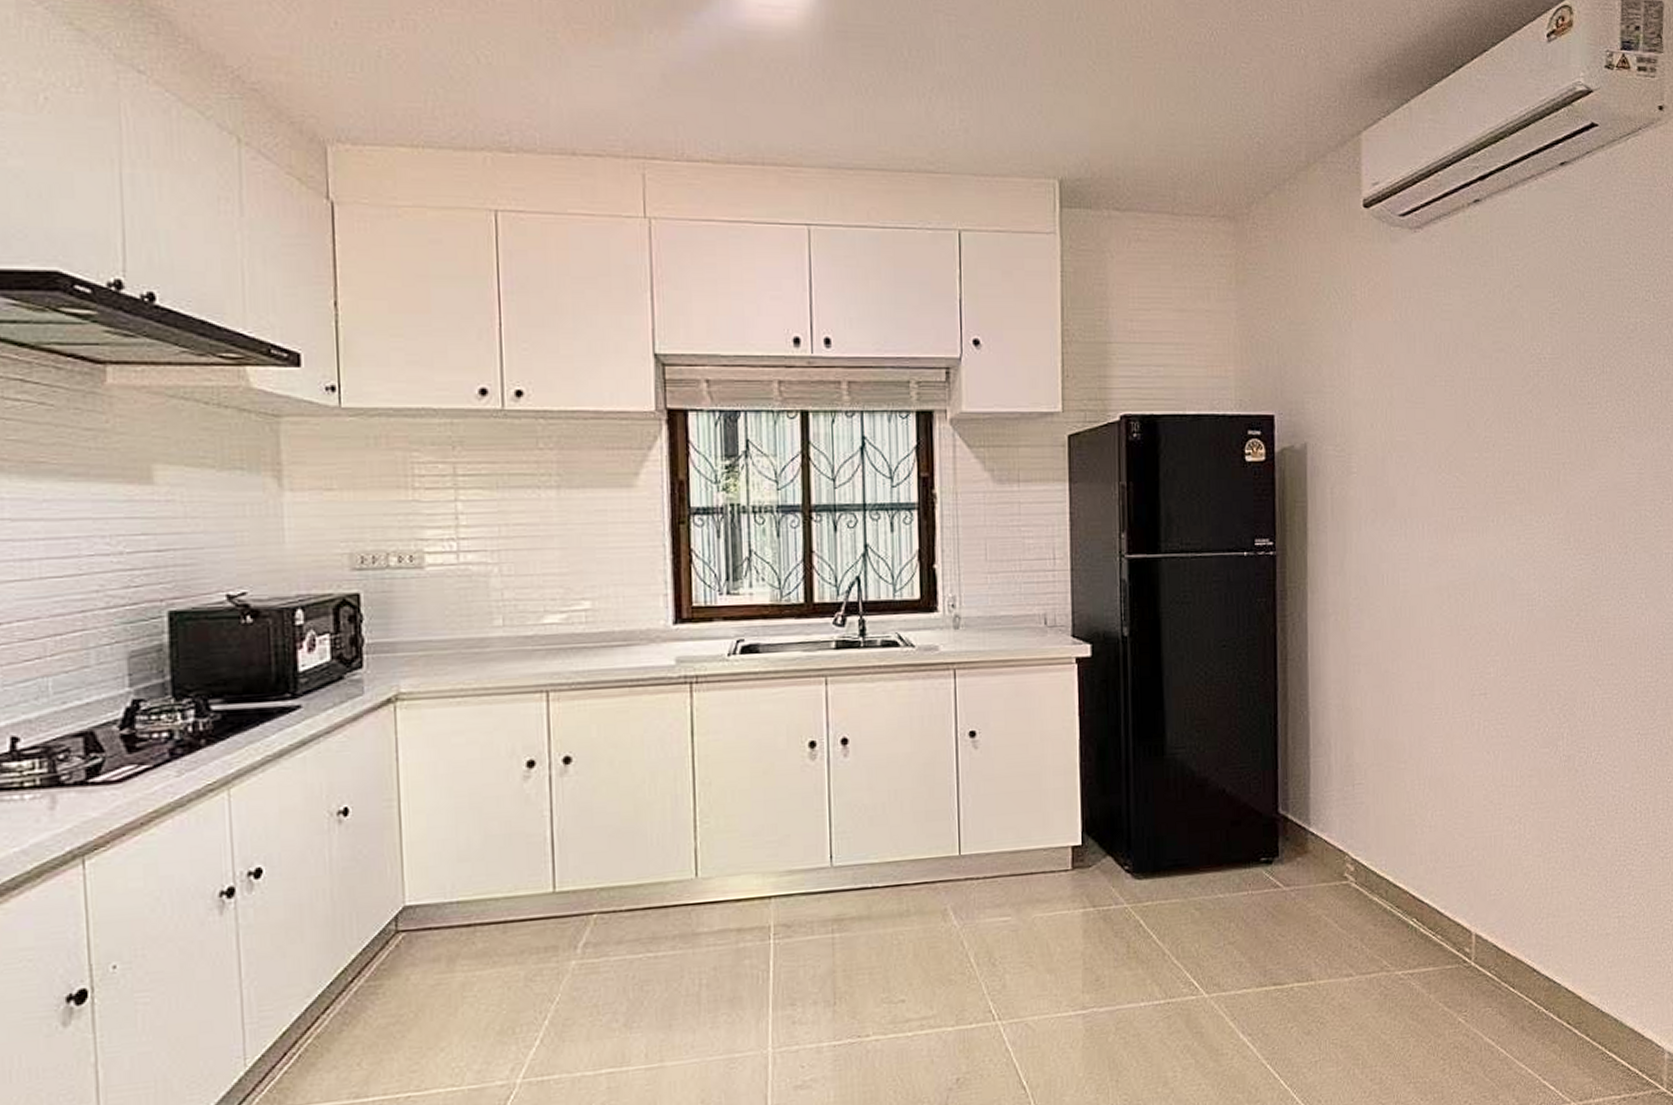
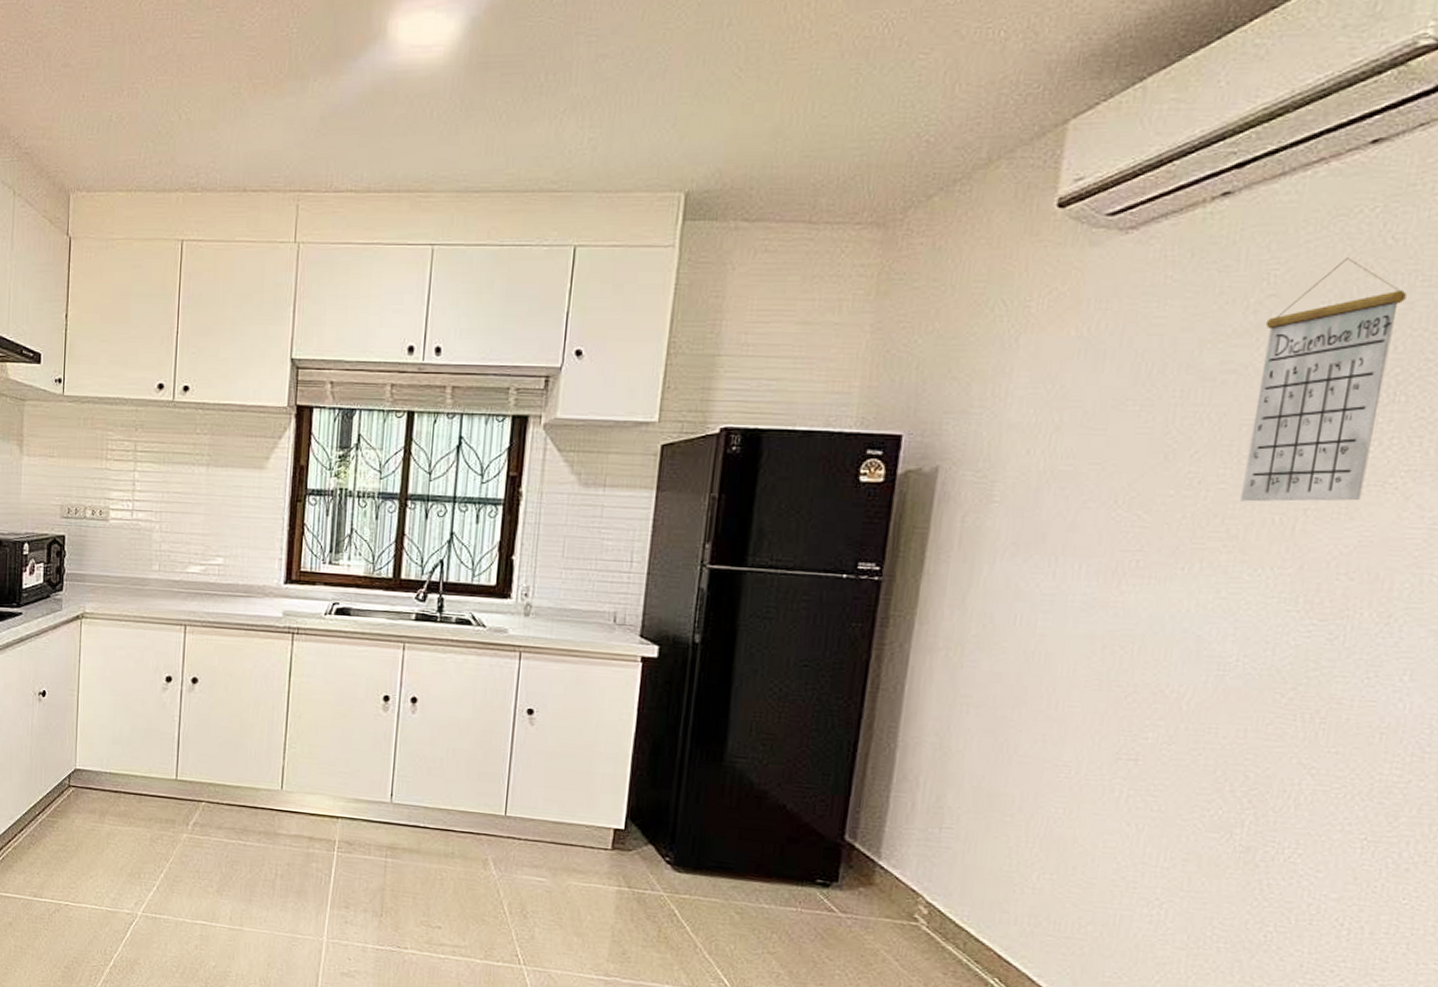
calendar: none [1517,256,1598,460] -> present [1241,258,1407,502]

